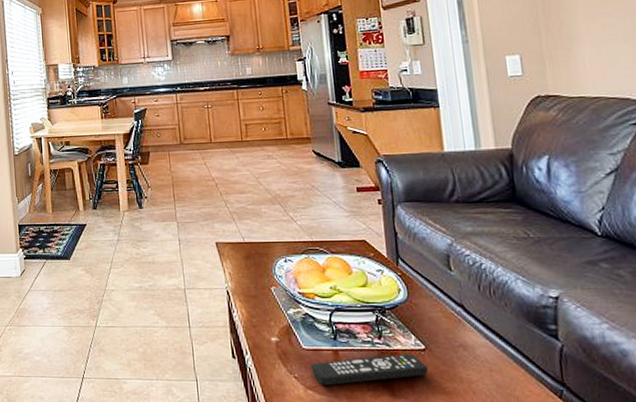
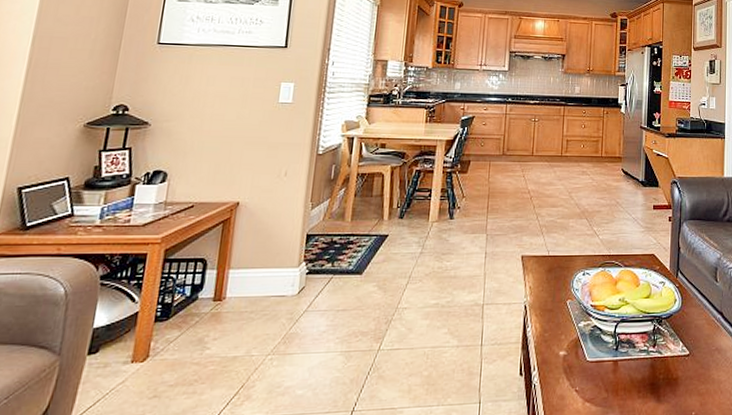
remote control: present [311,354,428,385] -> none [592,360,689,396]

